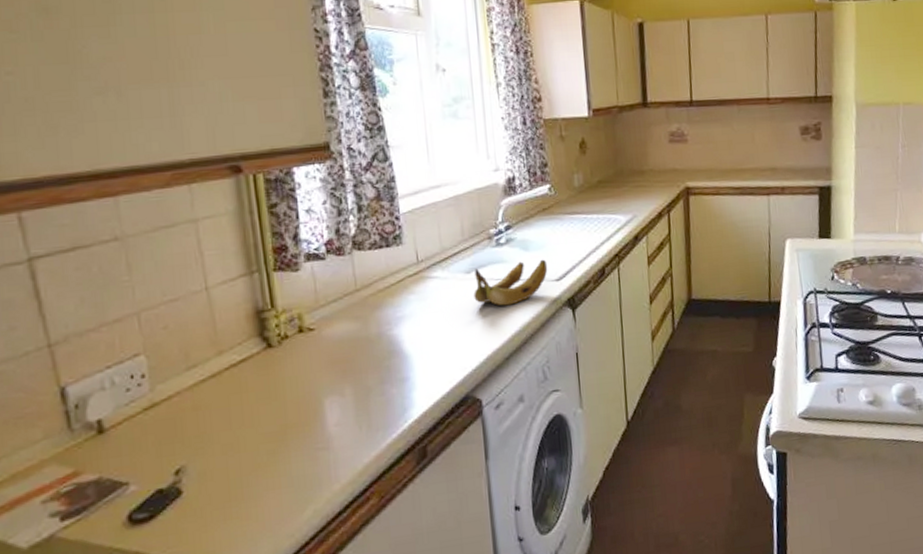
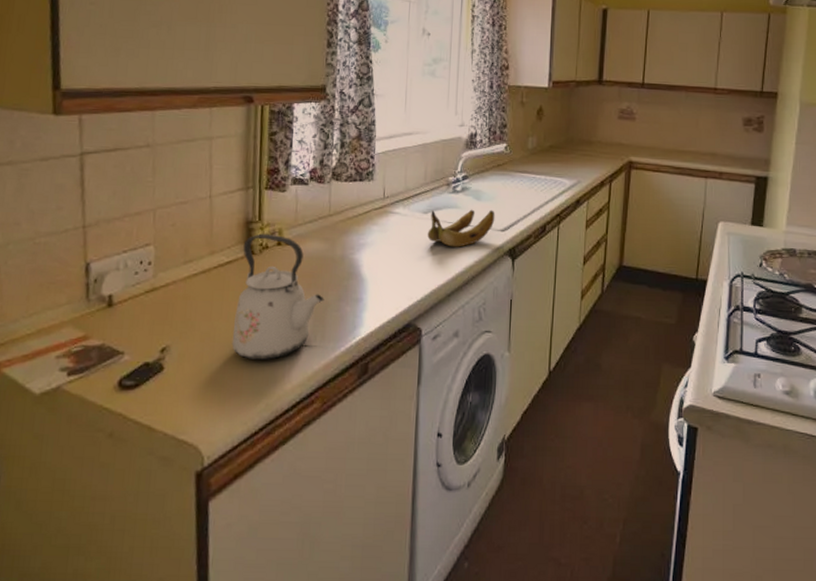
kettle: none [257,321,365,465] -> present [232,233,324,360]

